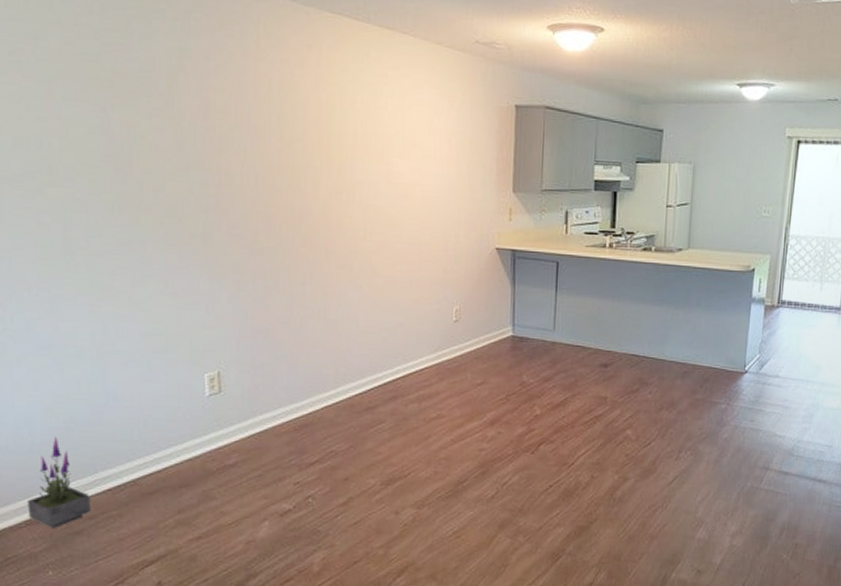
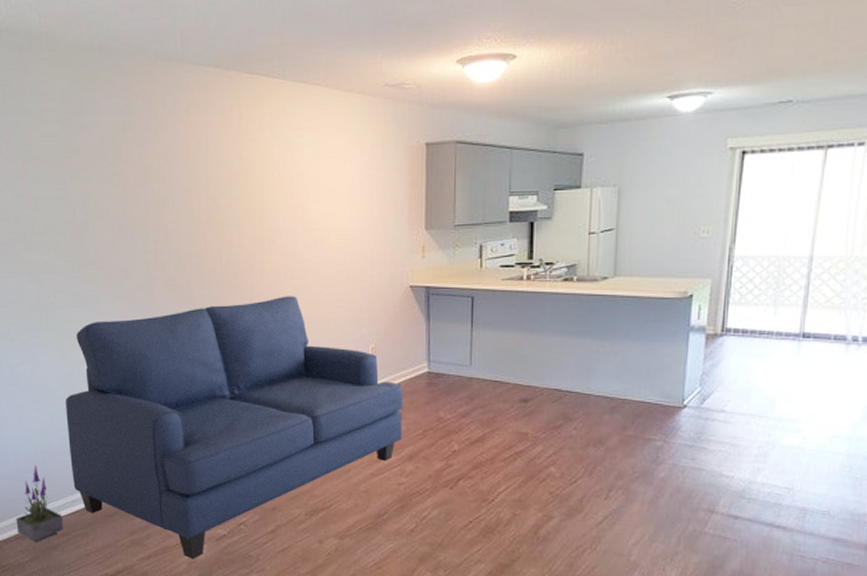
sofa: none [97,252,487,538] -> present [65,296,404,559]

